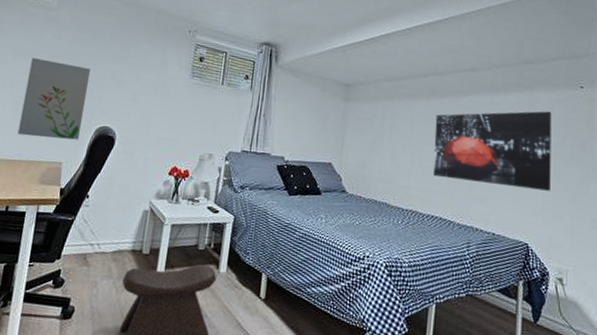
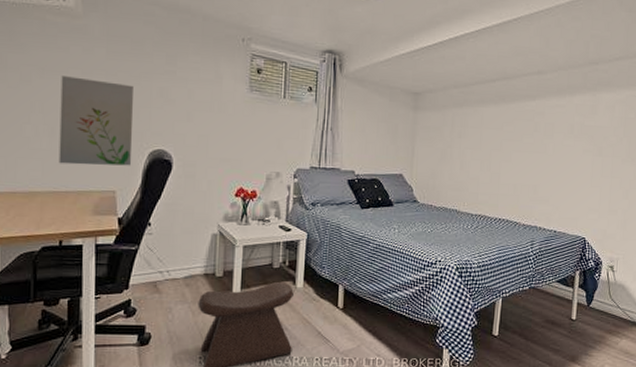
wall art: present [432,111,552,191] -> none [500,112,612,188]

